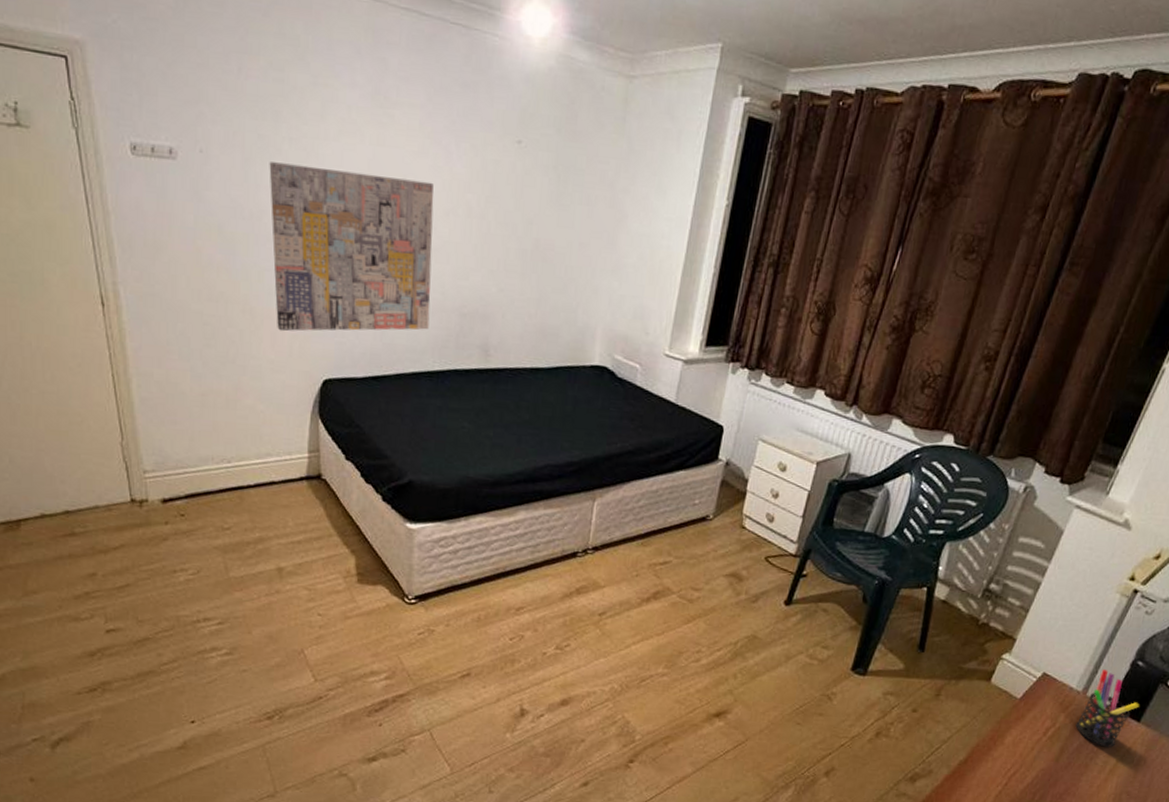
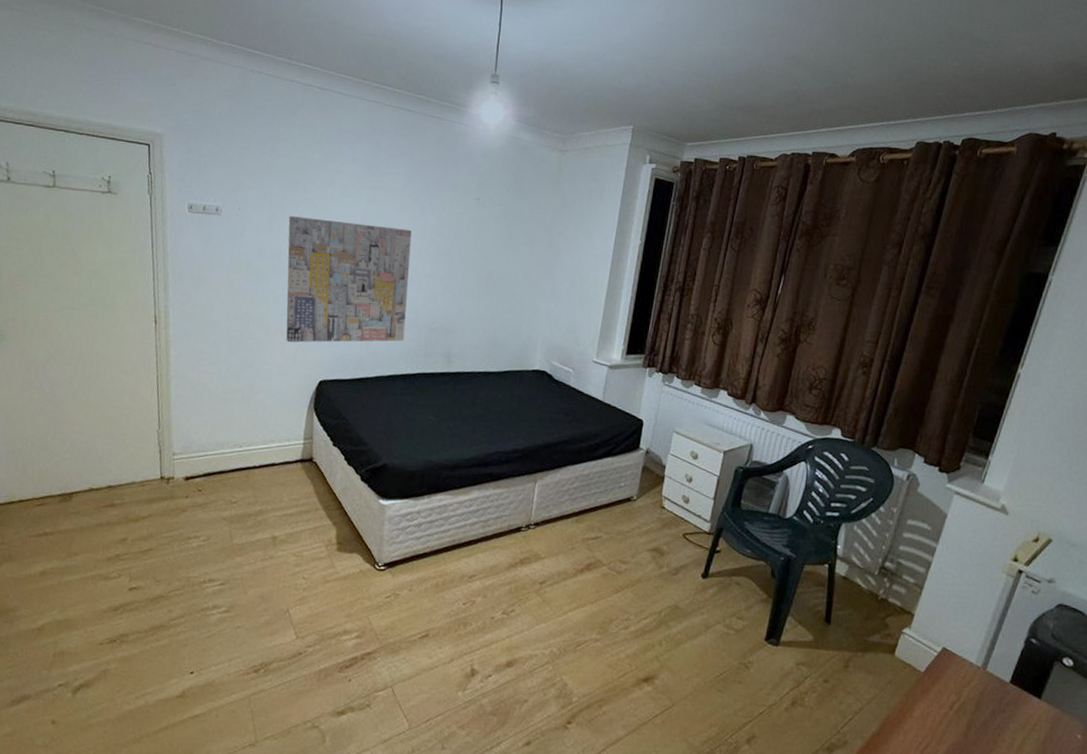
pen holder: present [1075,668,1139,747] -> none [979,645,1038,724]

